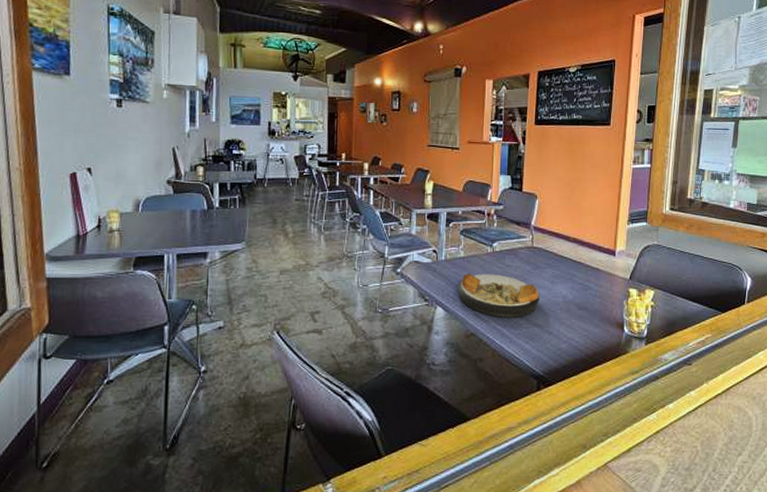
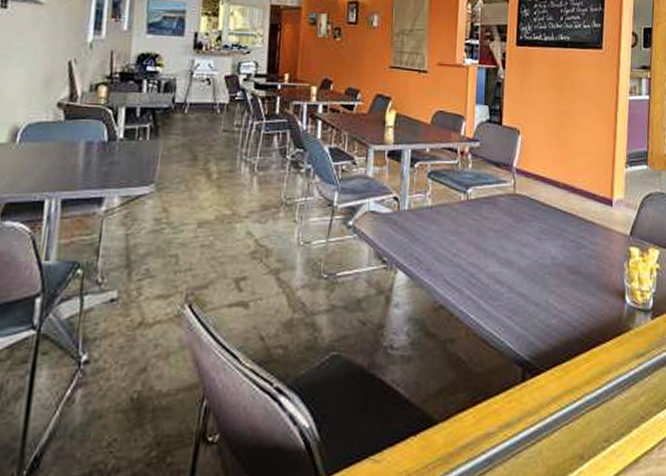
plate: present [457,274,540,318] -> none [423,227,524,285]

